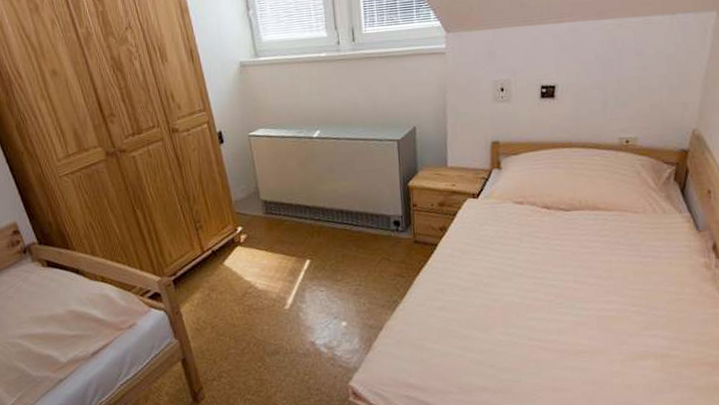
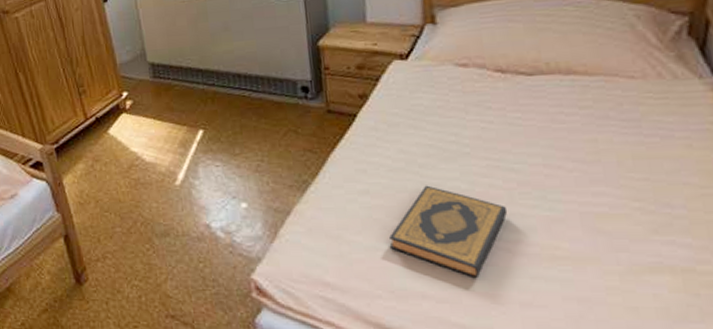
hardback book: none [459,300,547,373] -> present [389,185,508,279]

